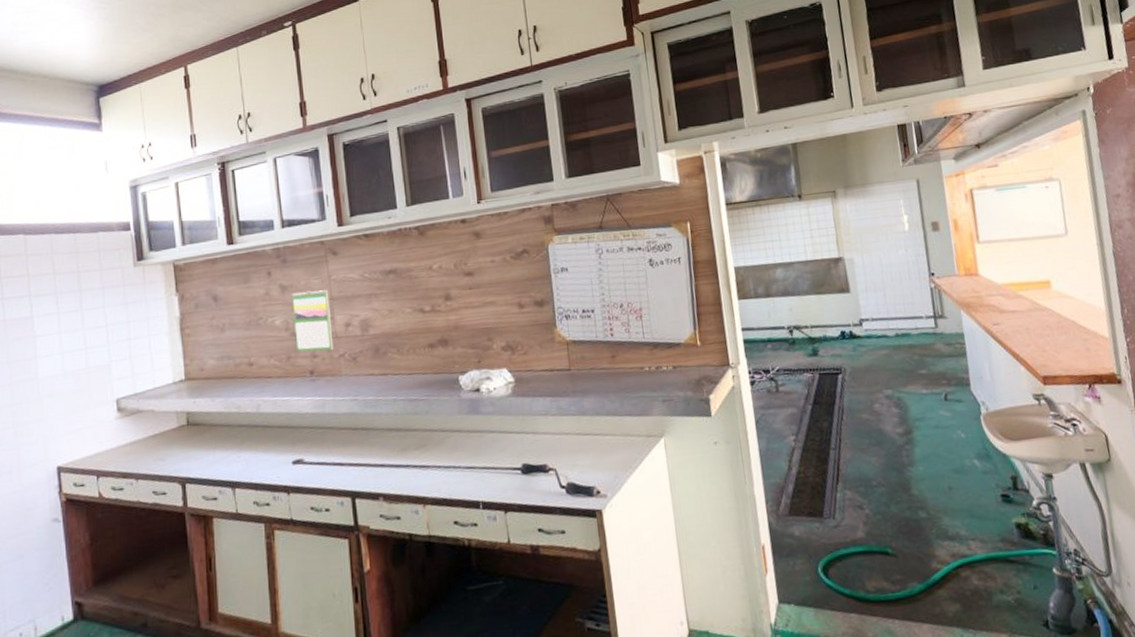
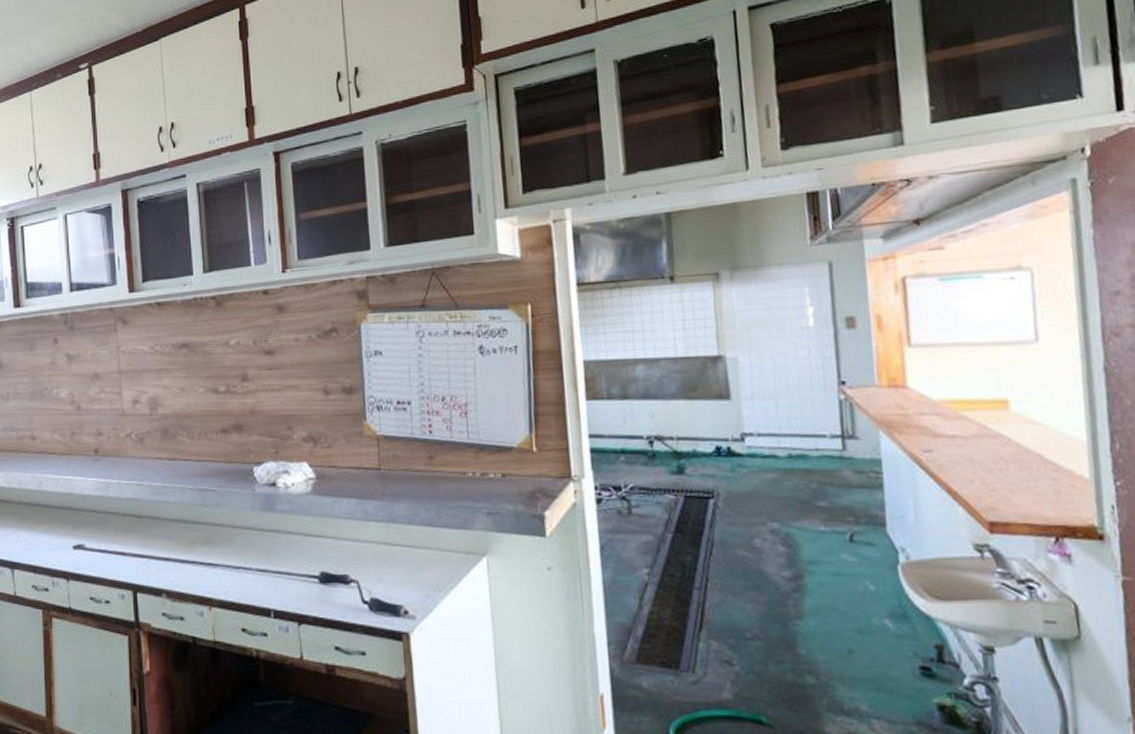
calendar: present [291,290,334,352] -> none [78,362,120,429]

